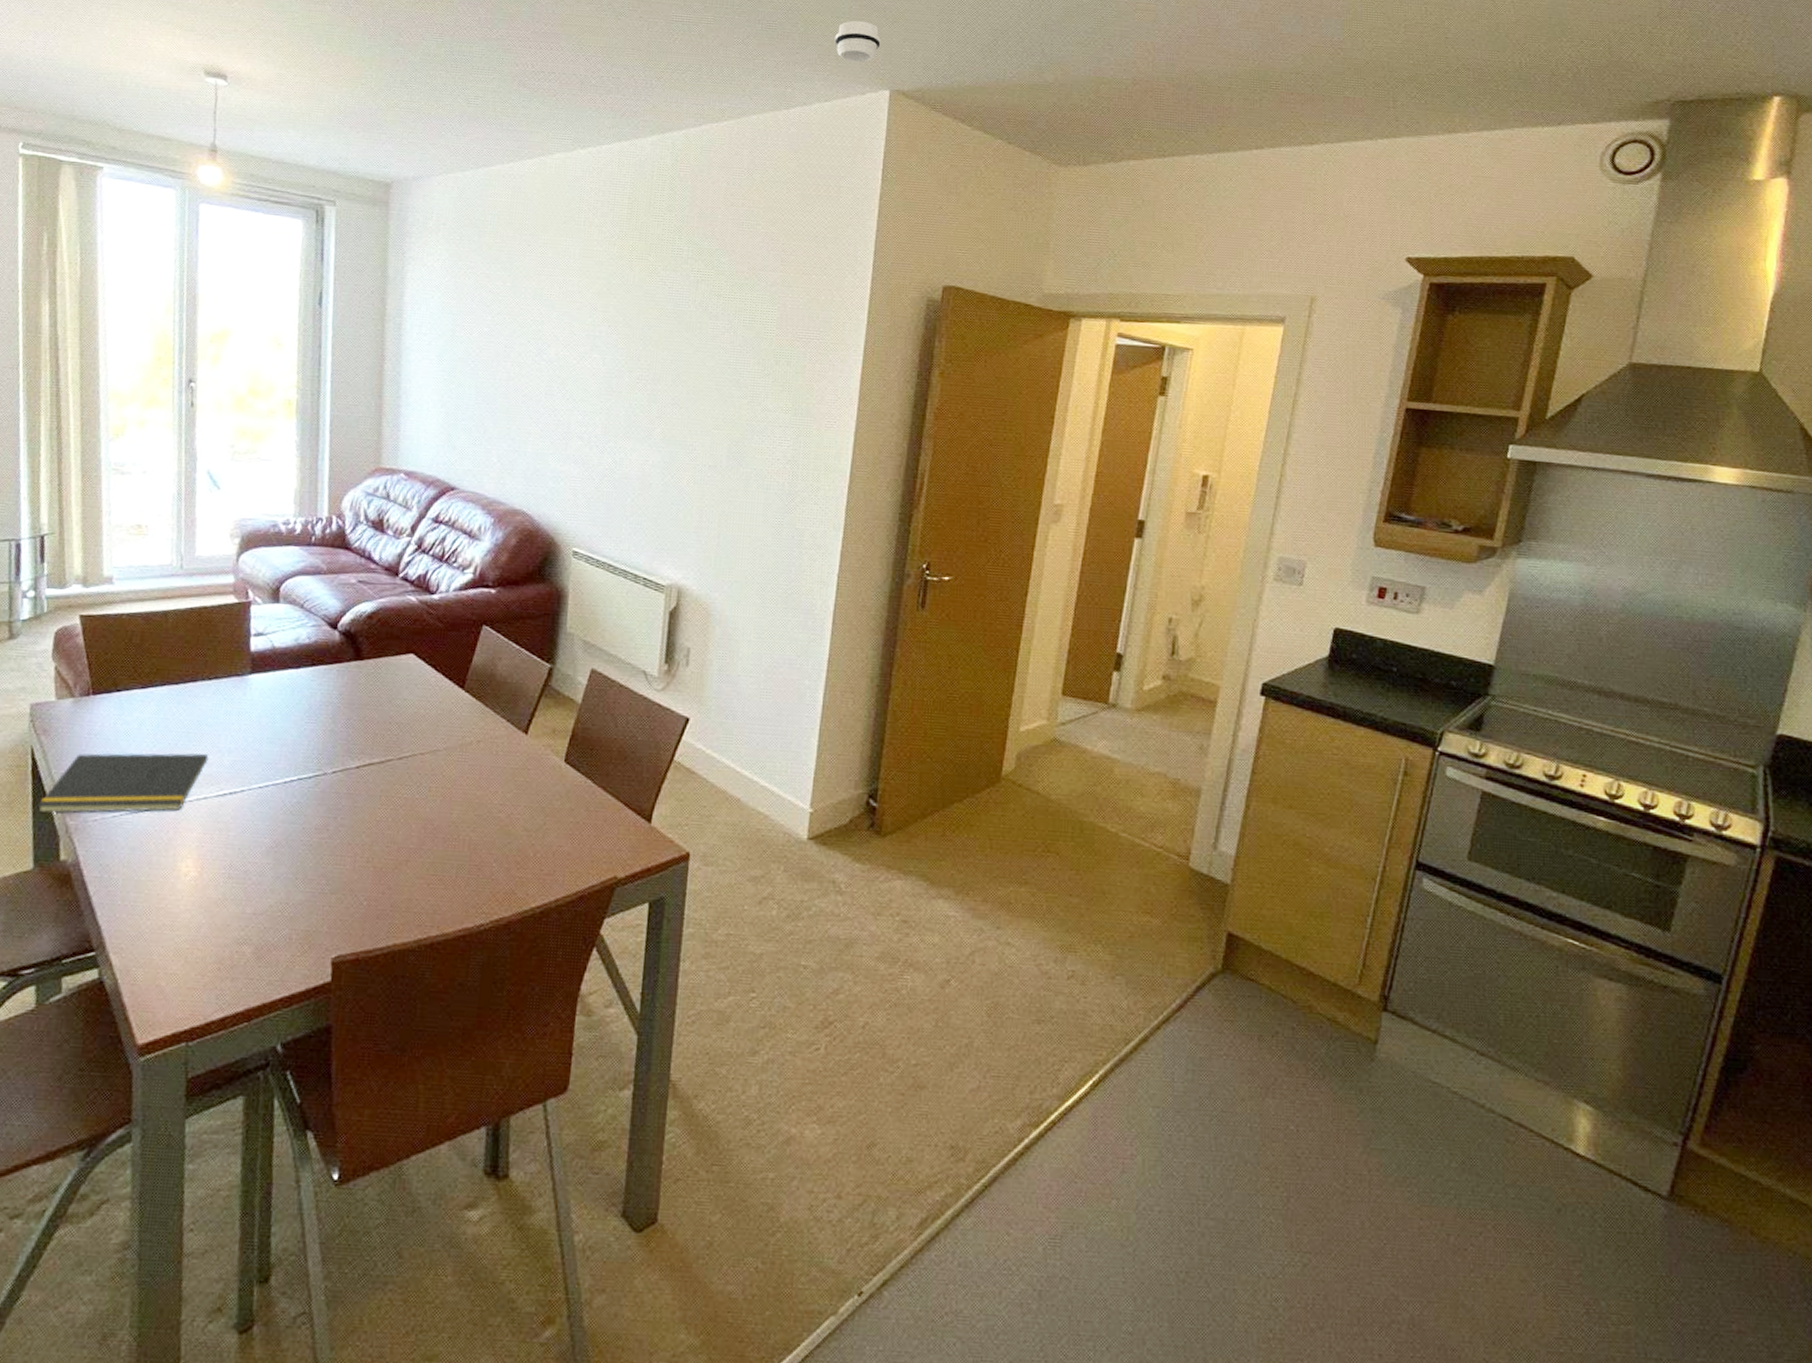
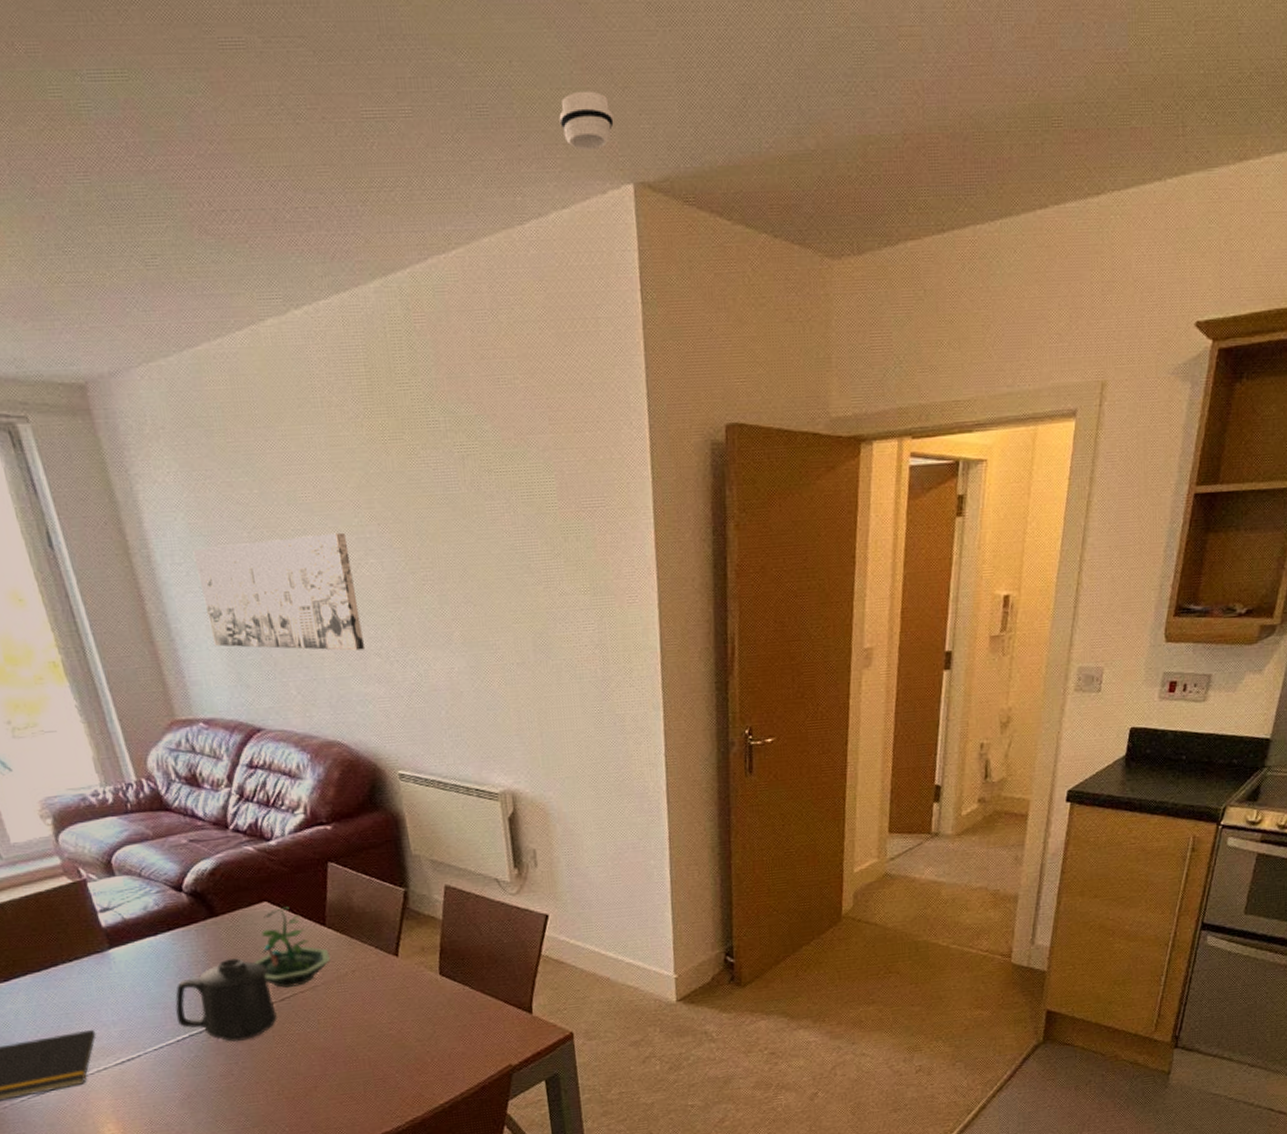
mug: none [290,704,395,795] -> present [175,958,277,1042]
terrarium: none [382,662,460,747] -> present [253,907,331,988]
wall art: none [435,323,577,432] -> present [192,532,364,651]

